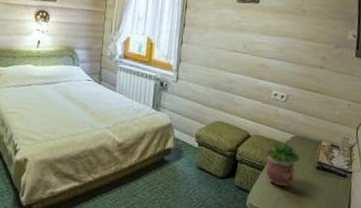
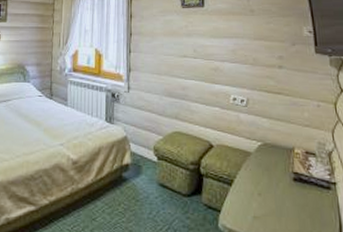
potted plant: present [264,139,301,187] -> none [230,147,274,204]

